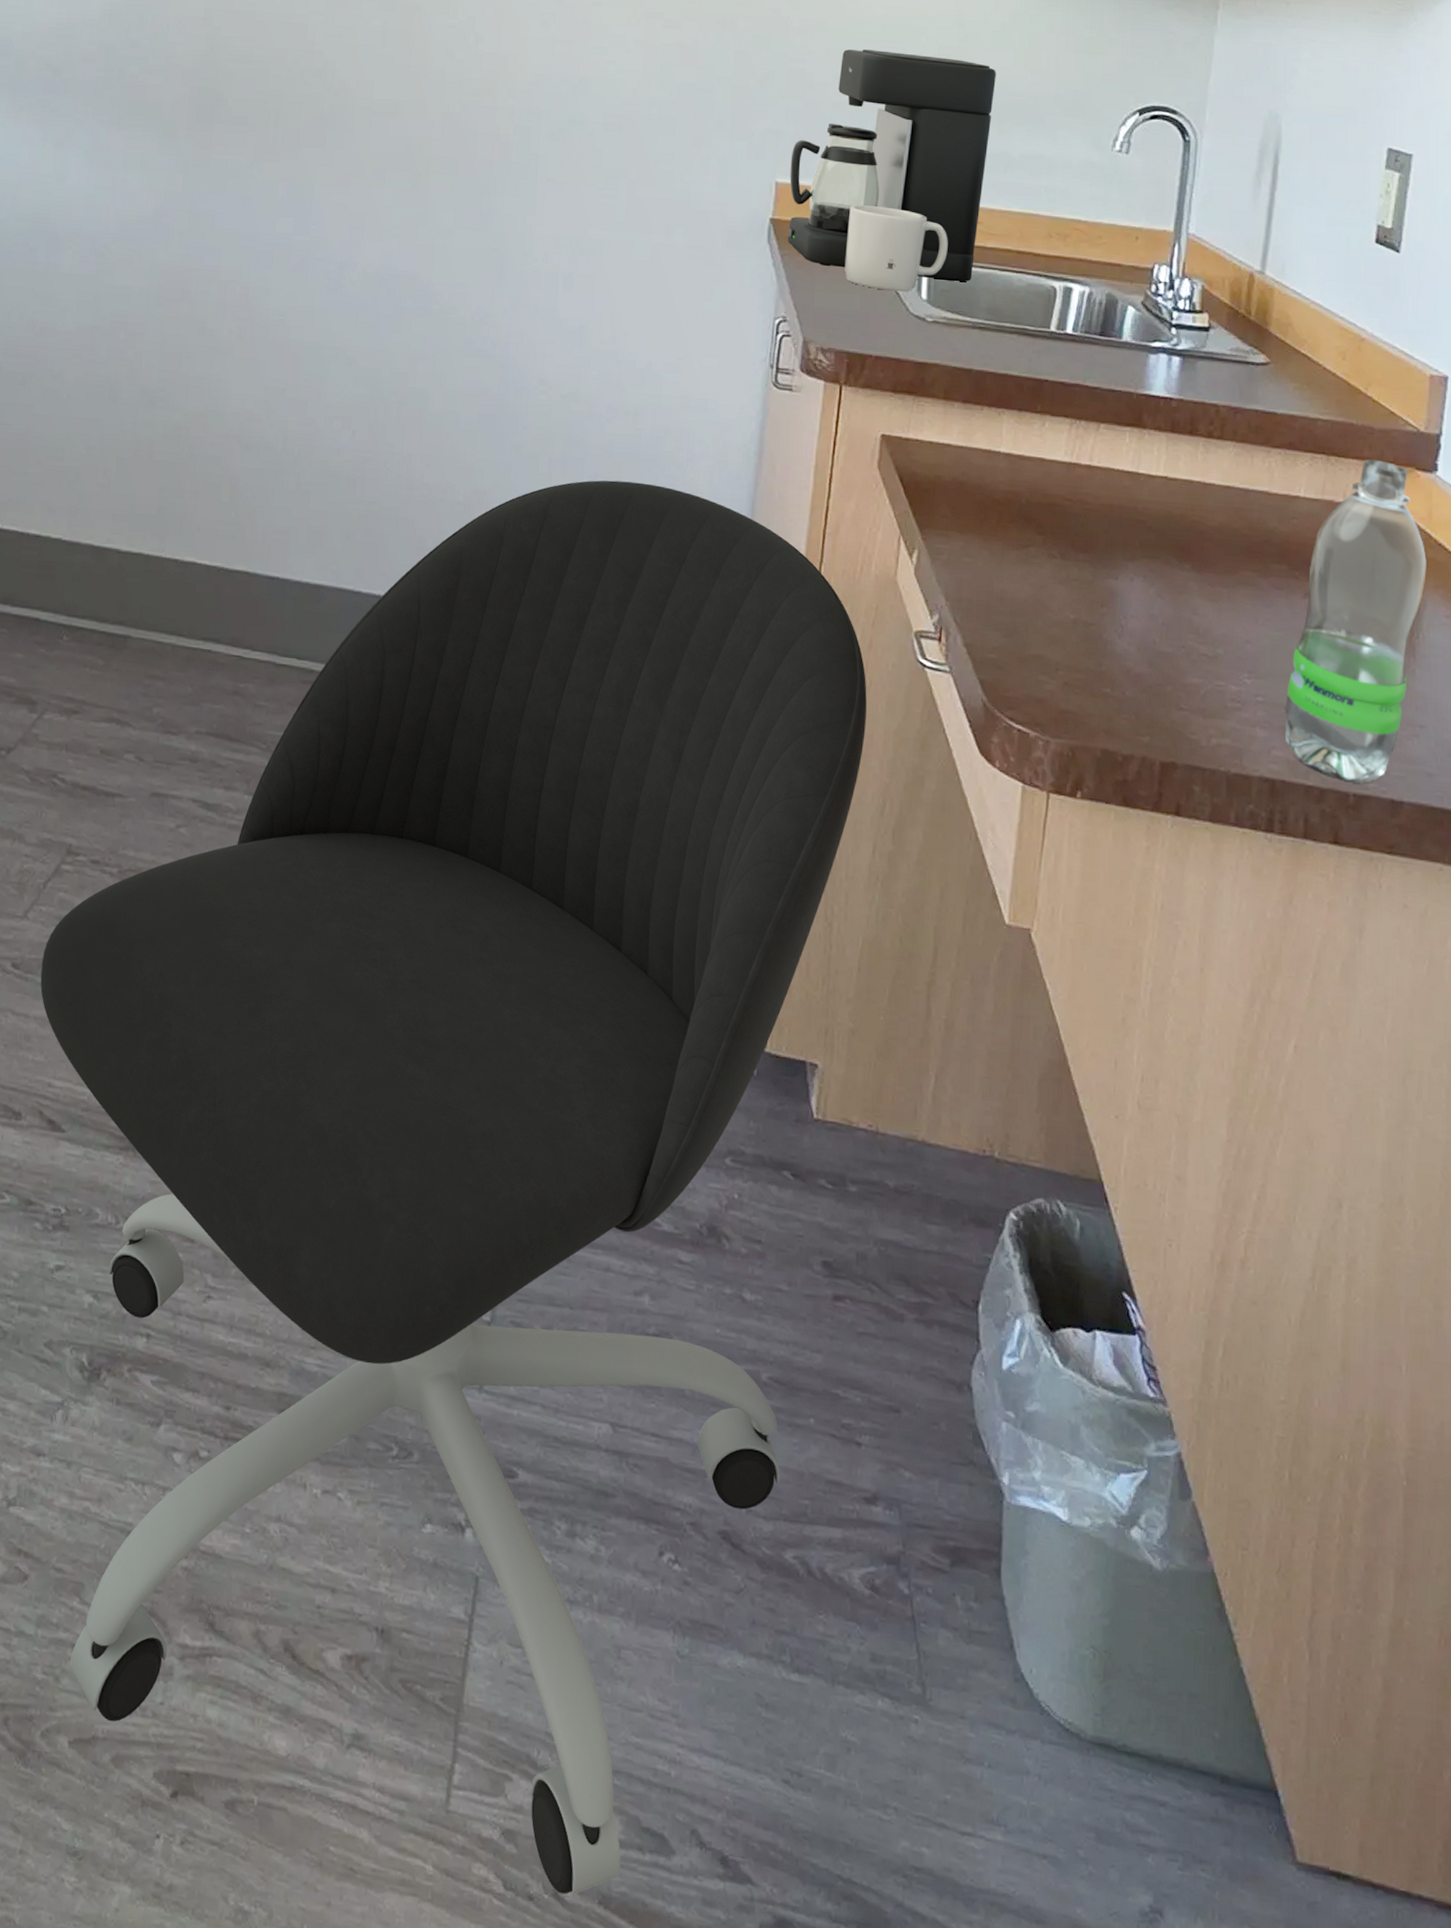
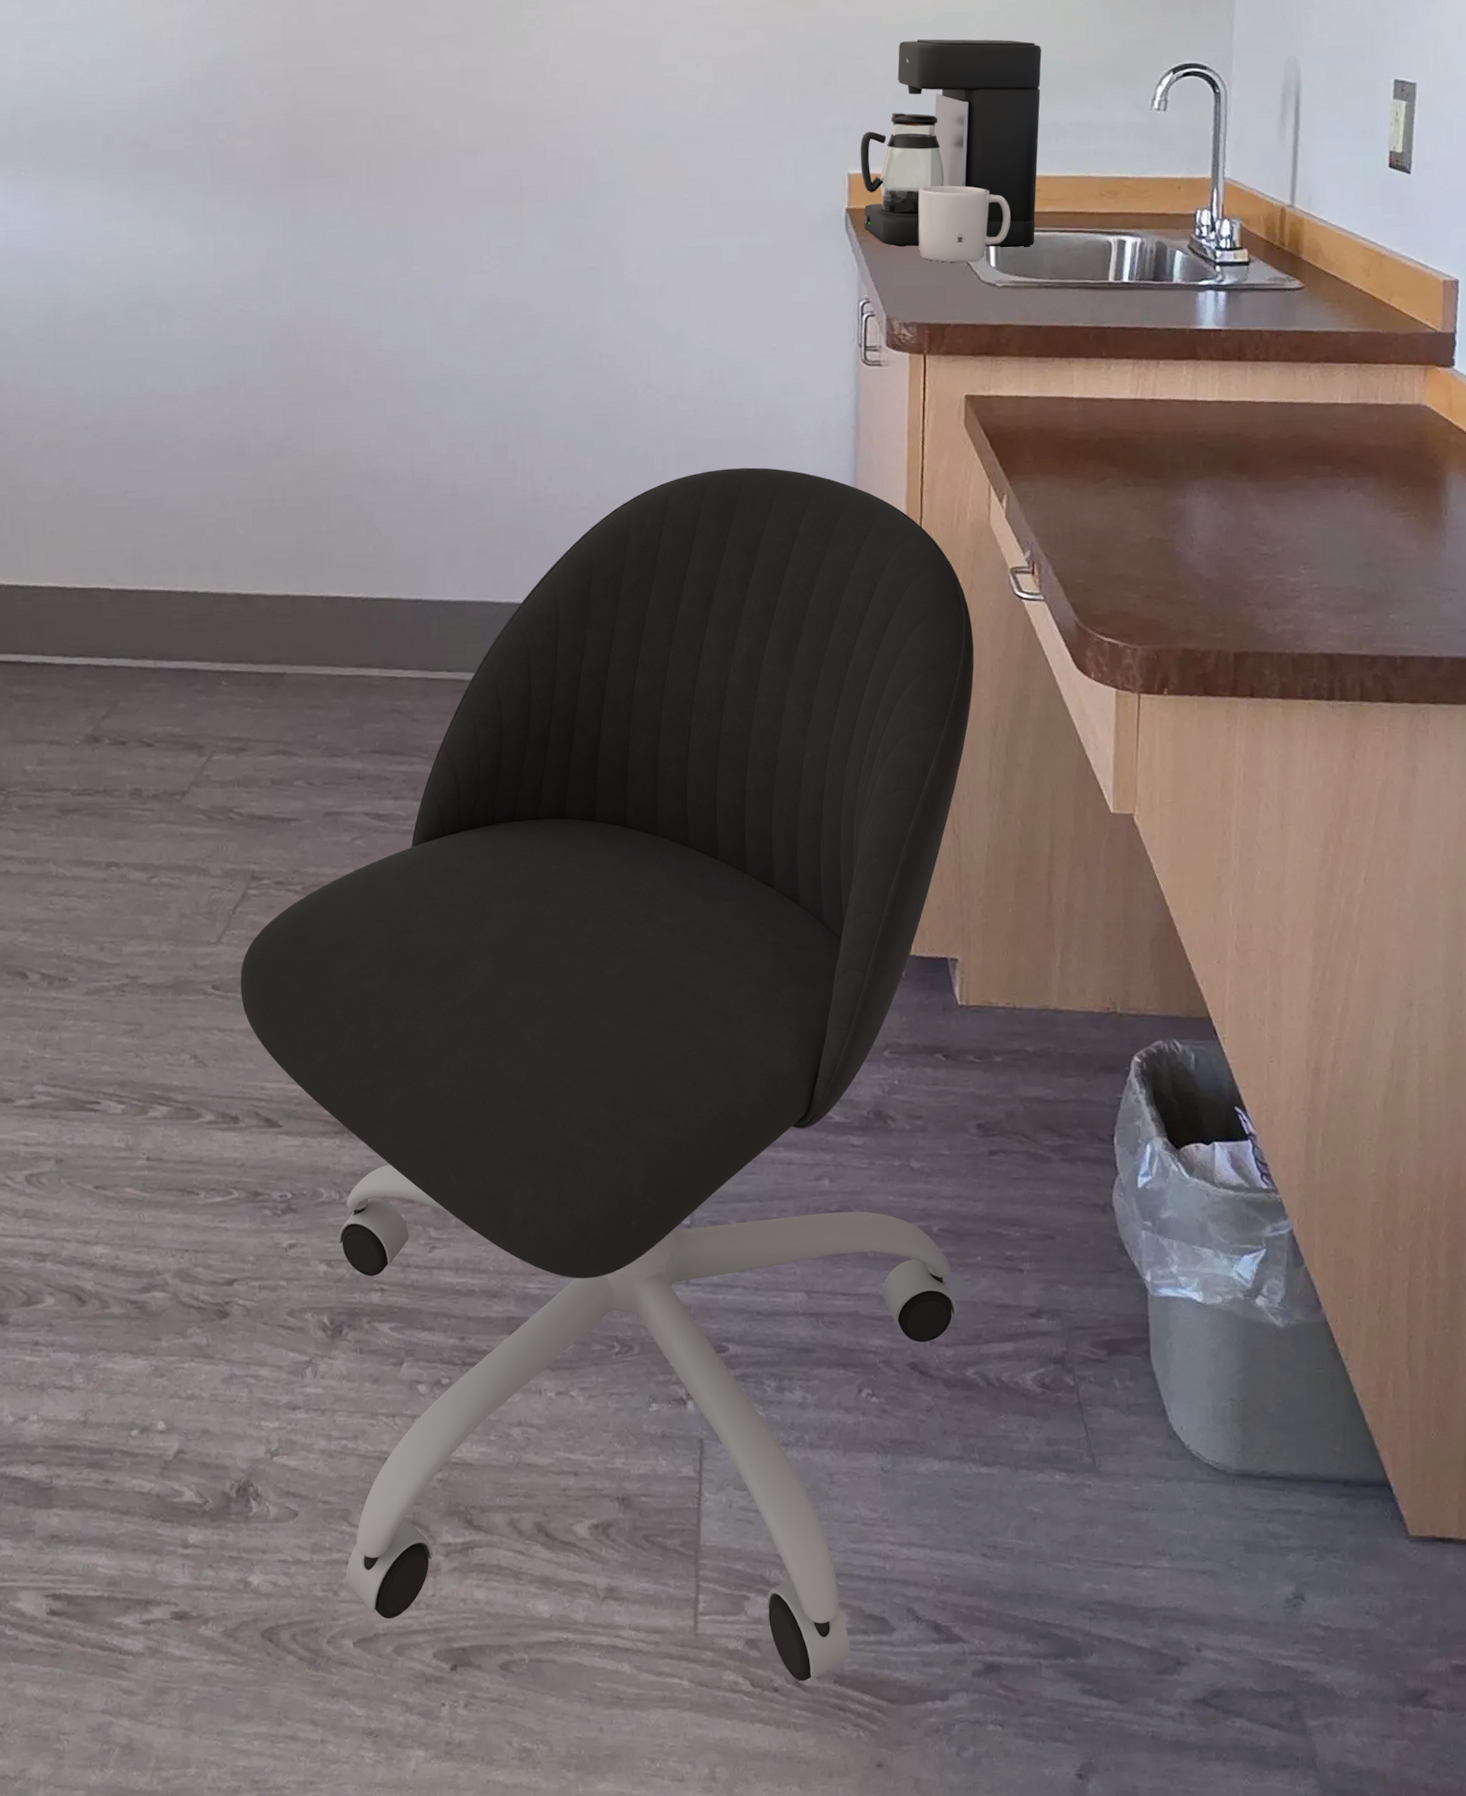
bottle: present [1284,459,1427,783] -> none [1337,362,1451,647]

